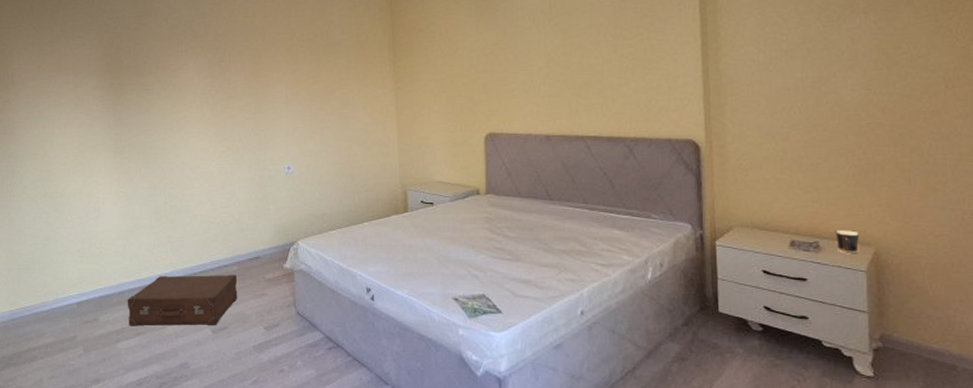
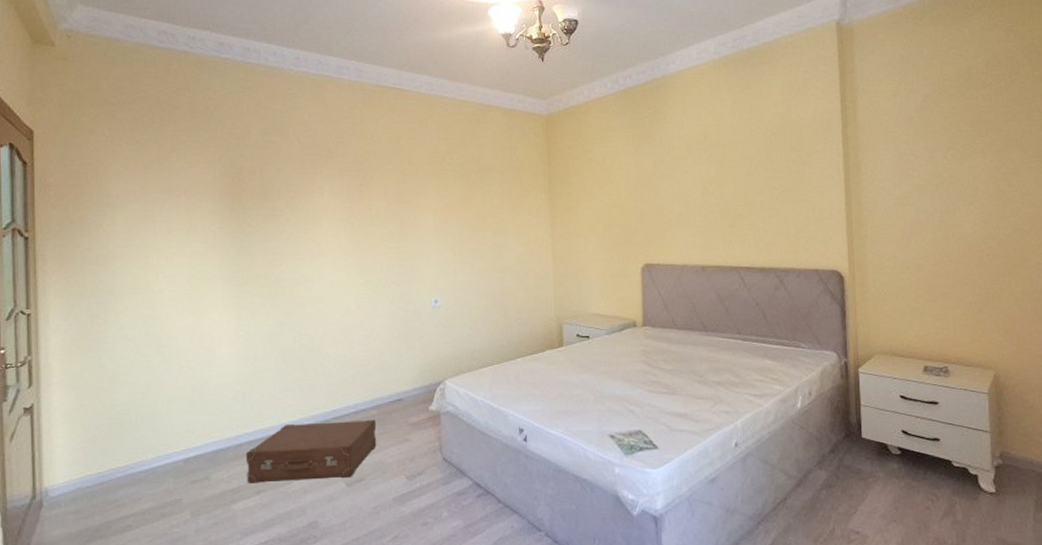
mug: present [835,230,859,253] -> none [962,355,982,377]

